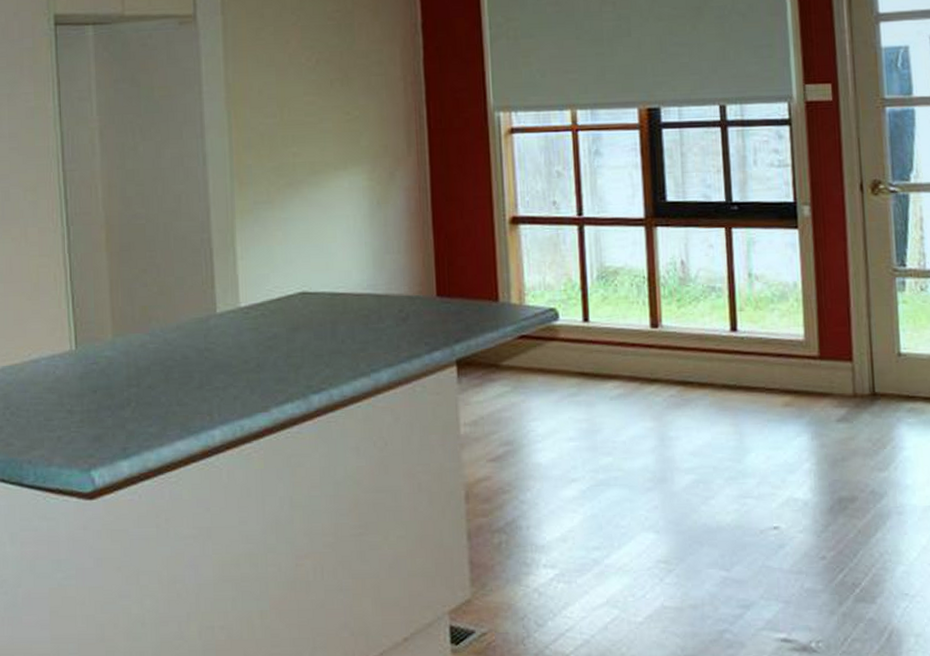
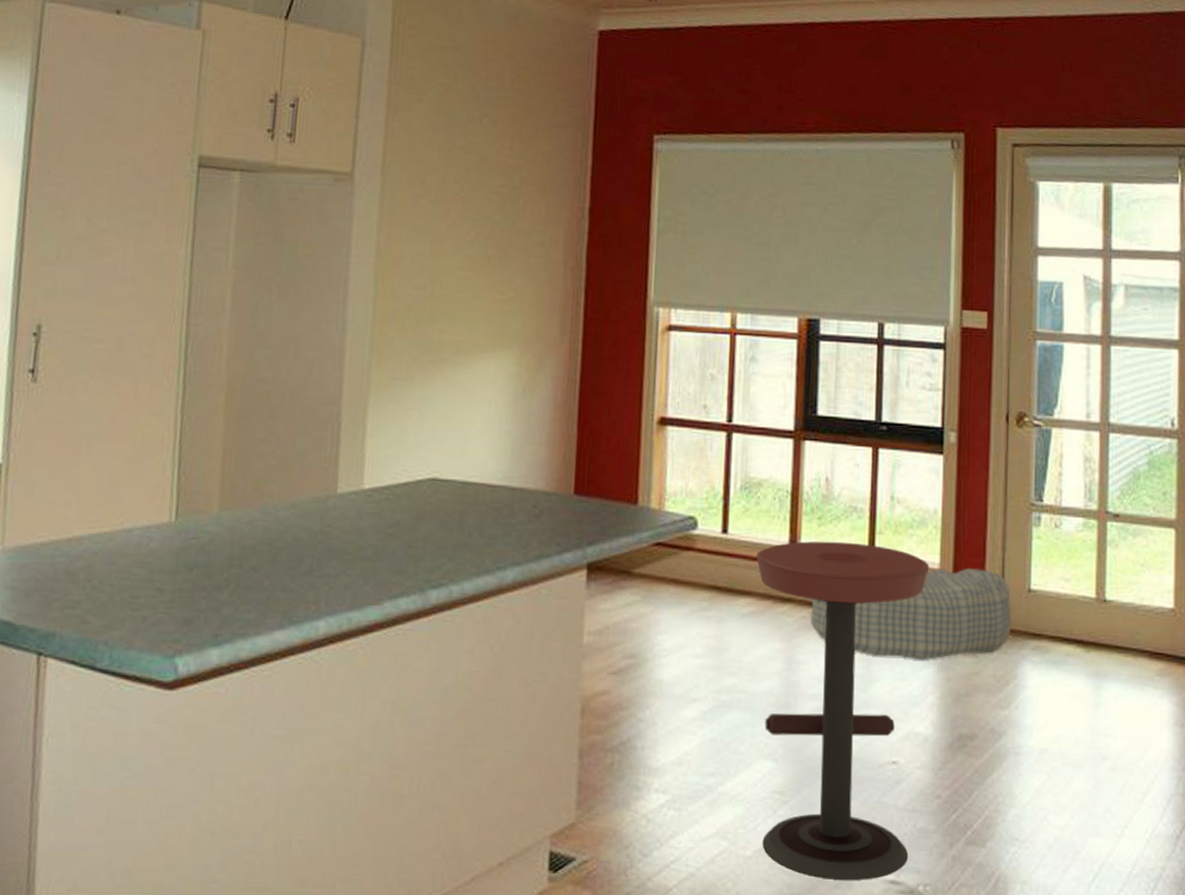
bar stool: none [619,321,798,640] -> present [756,541,930,880]
dog bed: none [678,337,884,429] -> present [810,568,1012,660]

